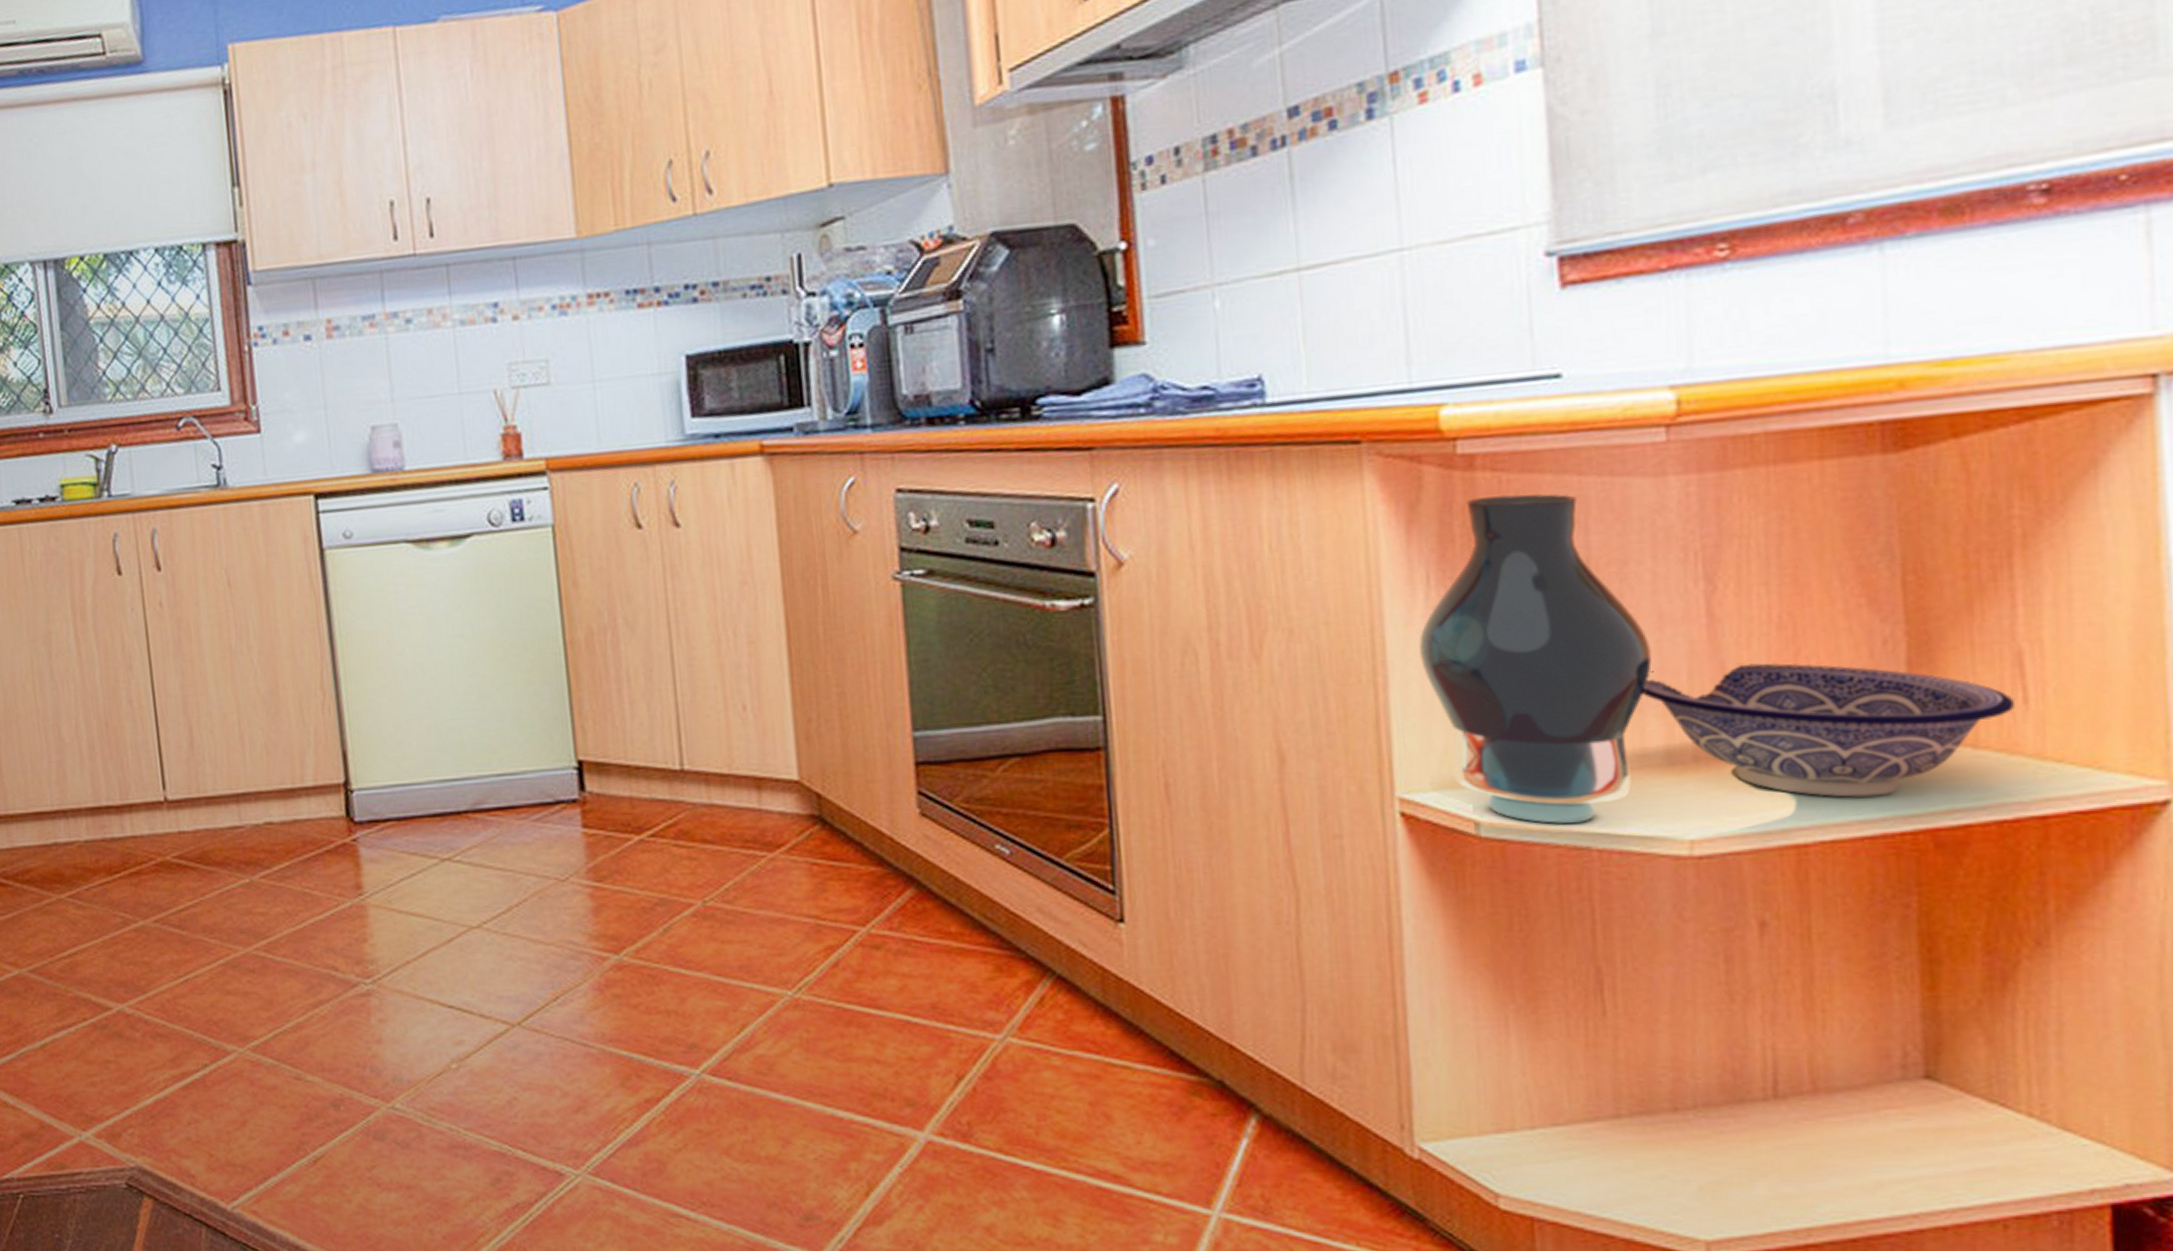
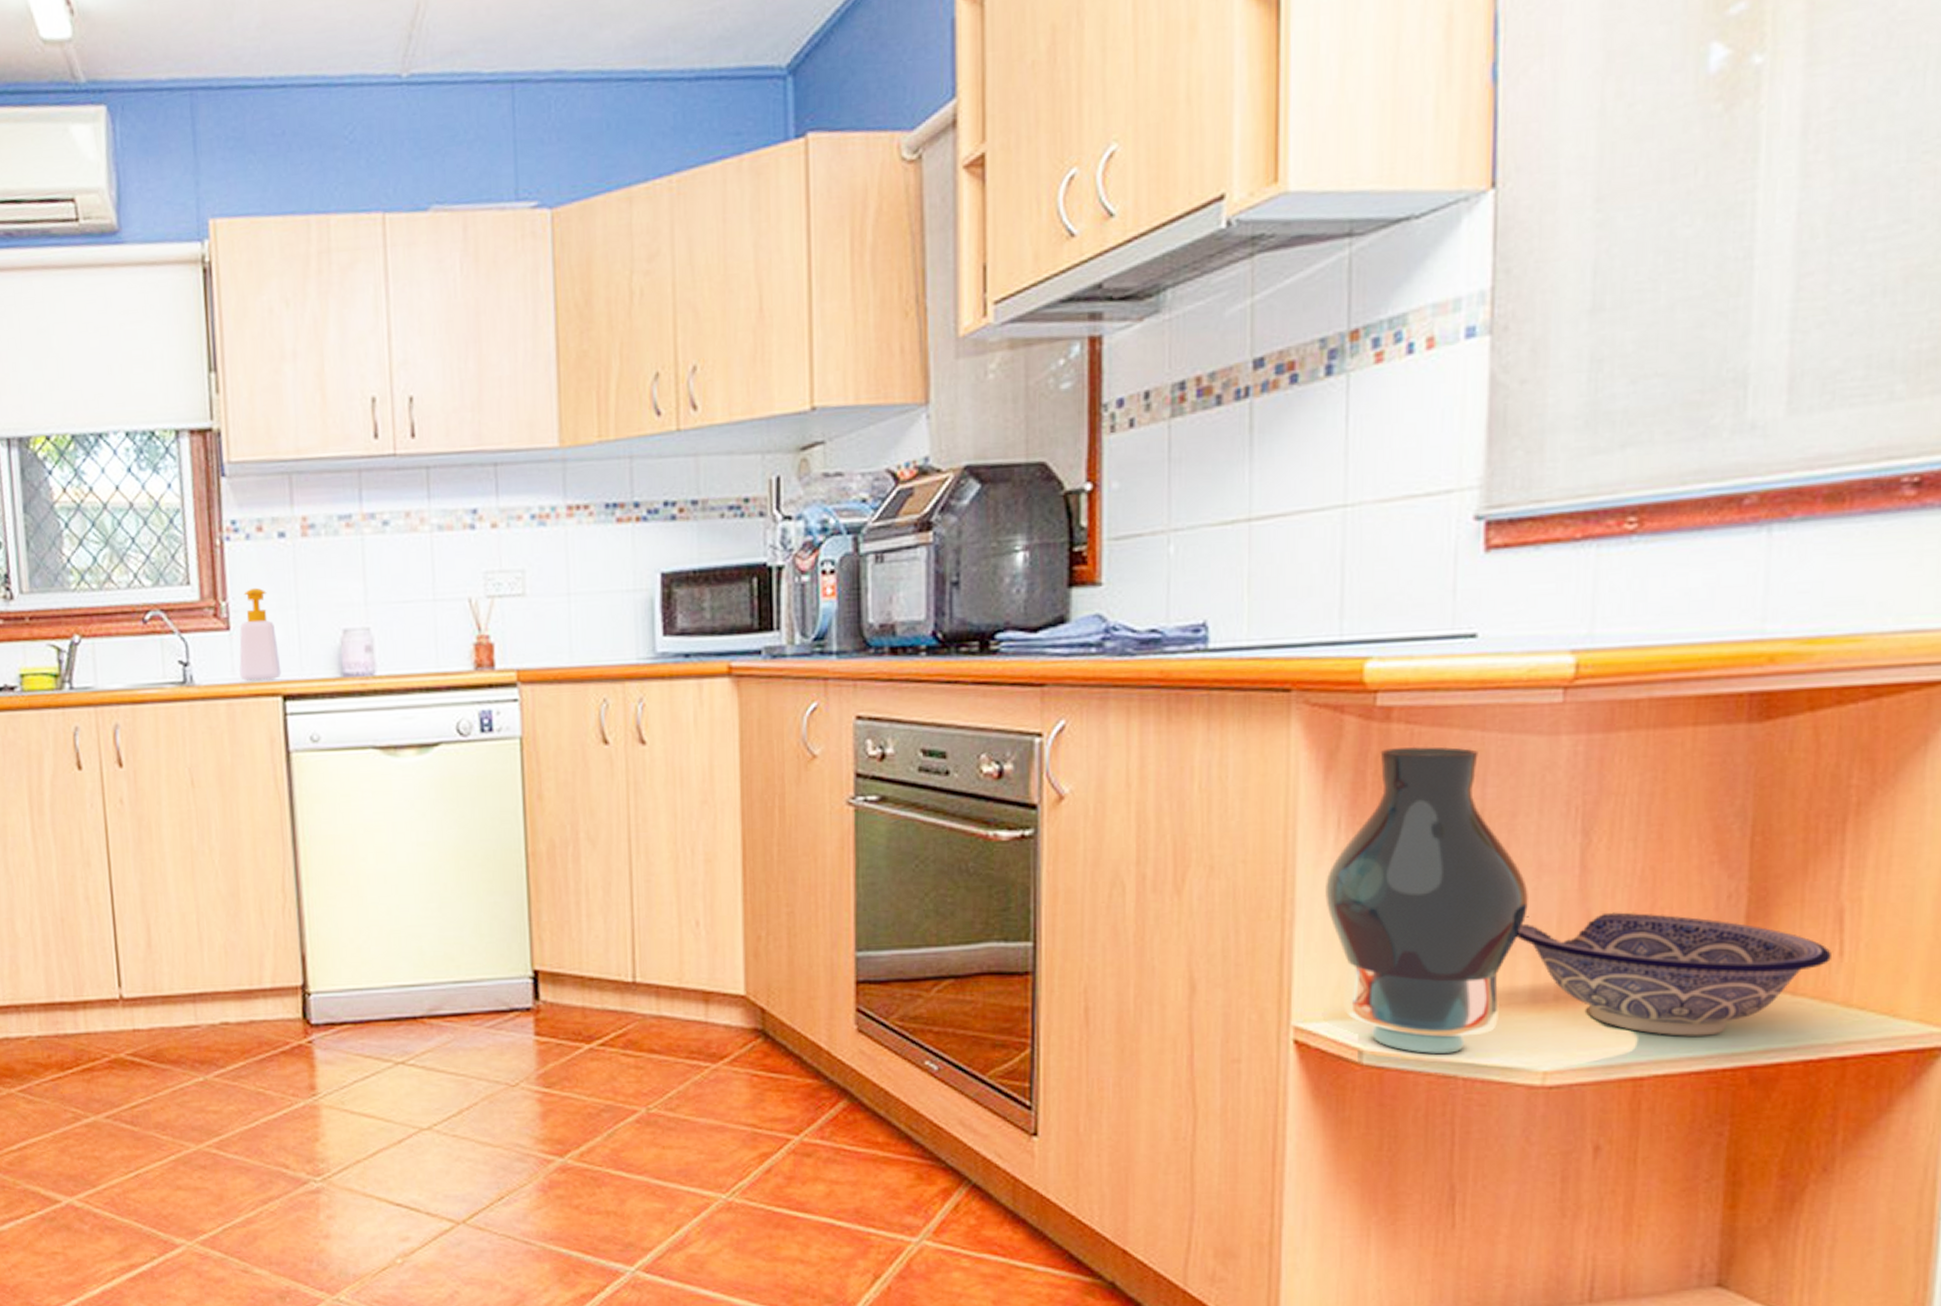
soap bottle: none [270,390,313,481] -> present [239,587,282,681]

